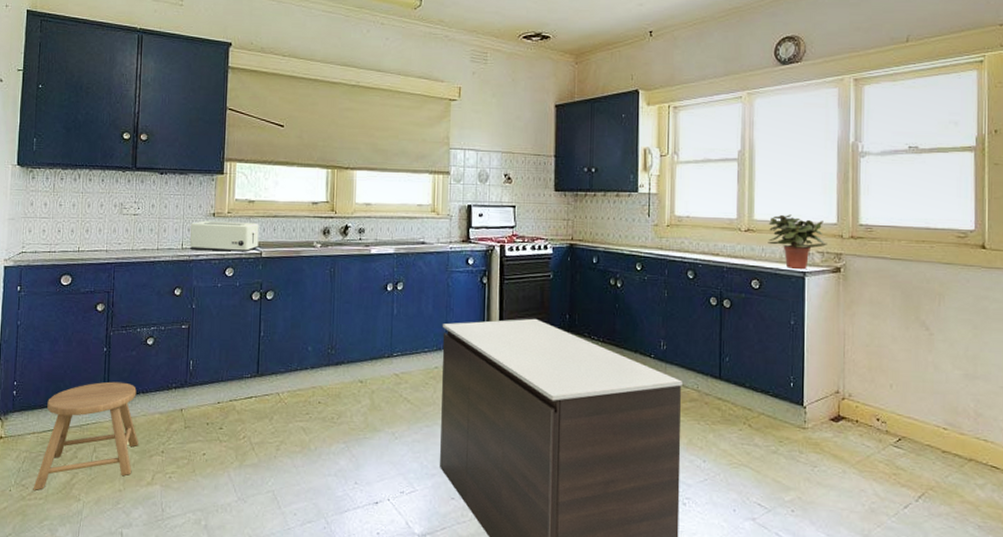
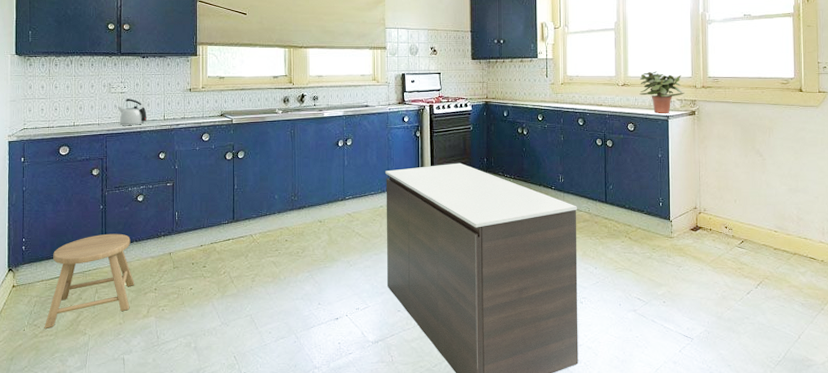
kettle: none [128,222,162,255] -> present [117,99,147,126]
toaster: present [189,220,259,252] -> none [170,95,229,121]

